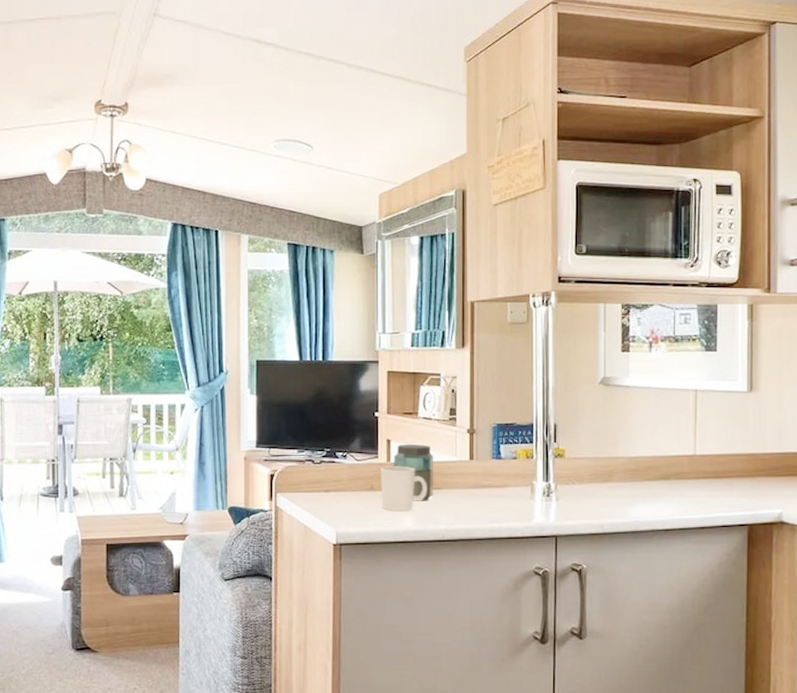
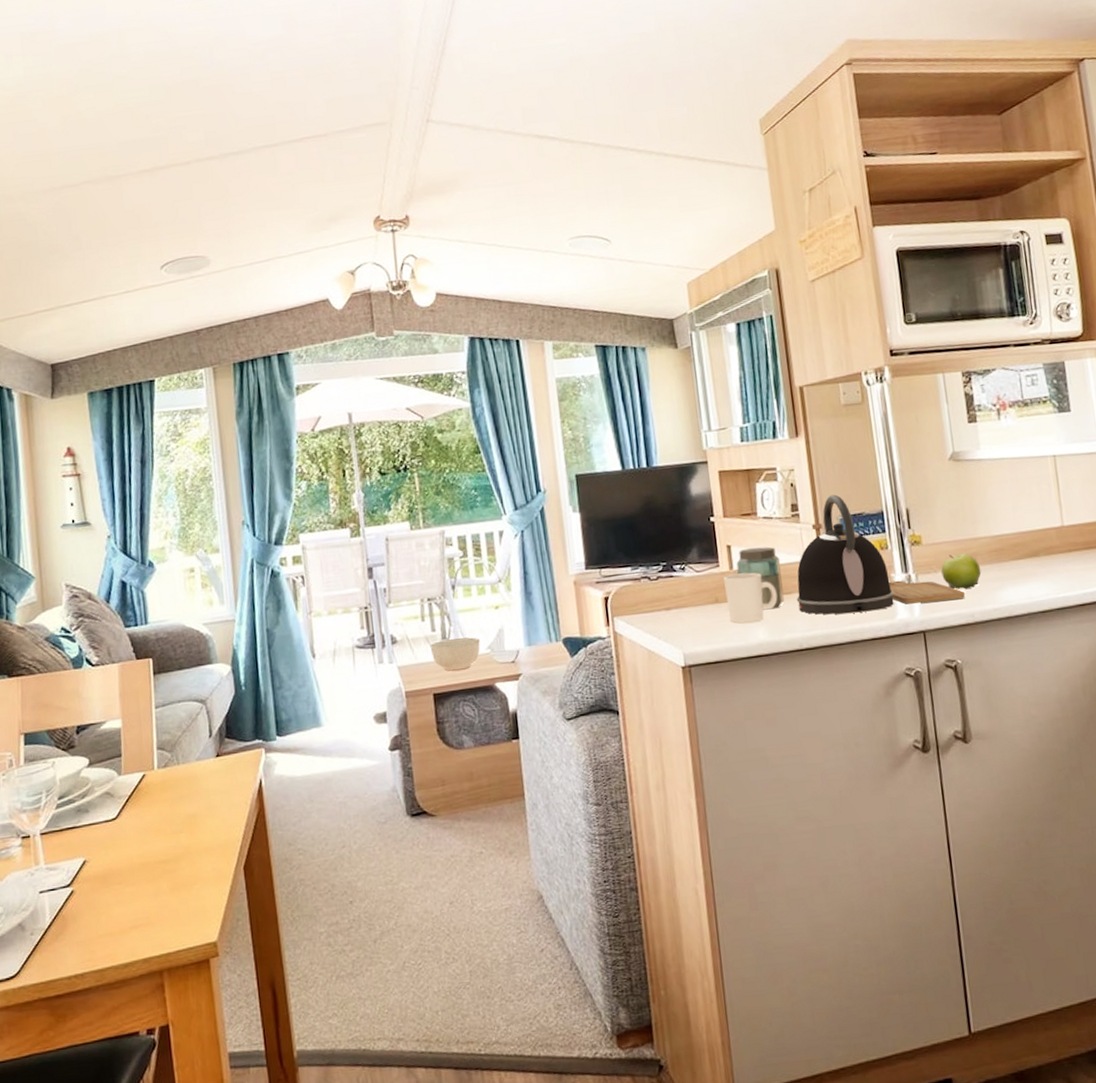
bowl: none [108,497,153,525] -> present [430,637,480,671]
kettle: none [444,404,534,513] -> present [796,494,894,615]
chopping board: none [530,488,597,511] -> present [889,580,965,604]
fruit: none [579,469,615,502] -> present [941,553,982,589]

